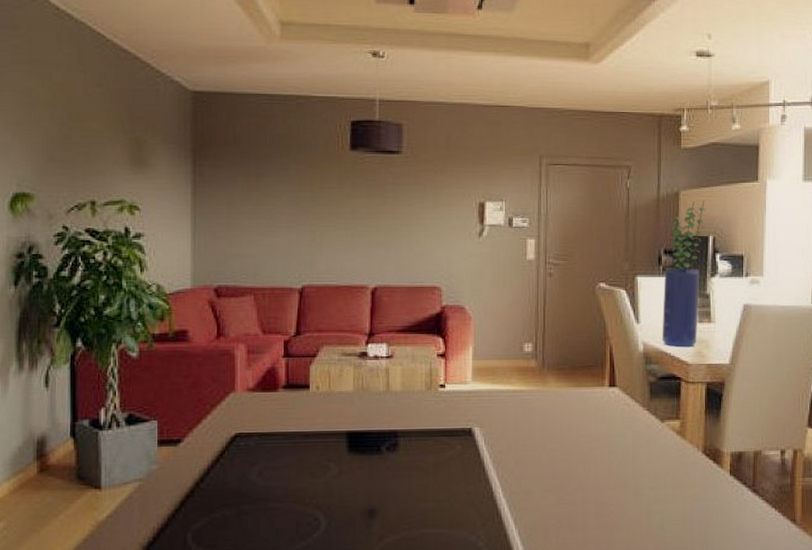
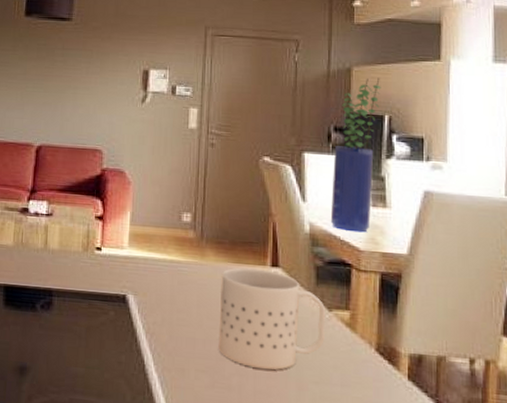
mug: none [562,390,659,482] -> present [218,268,326,370]

